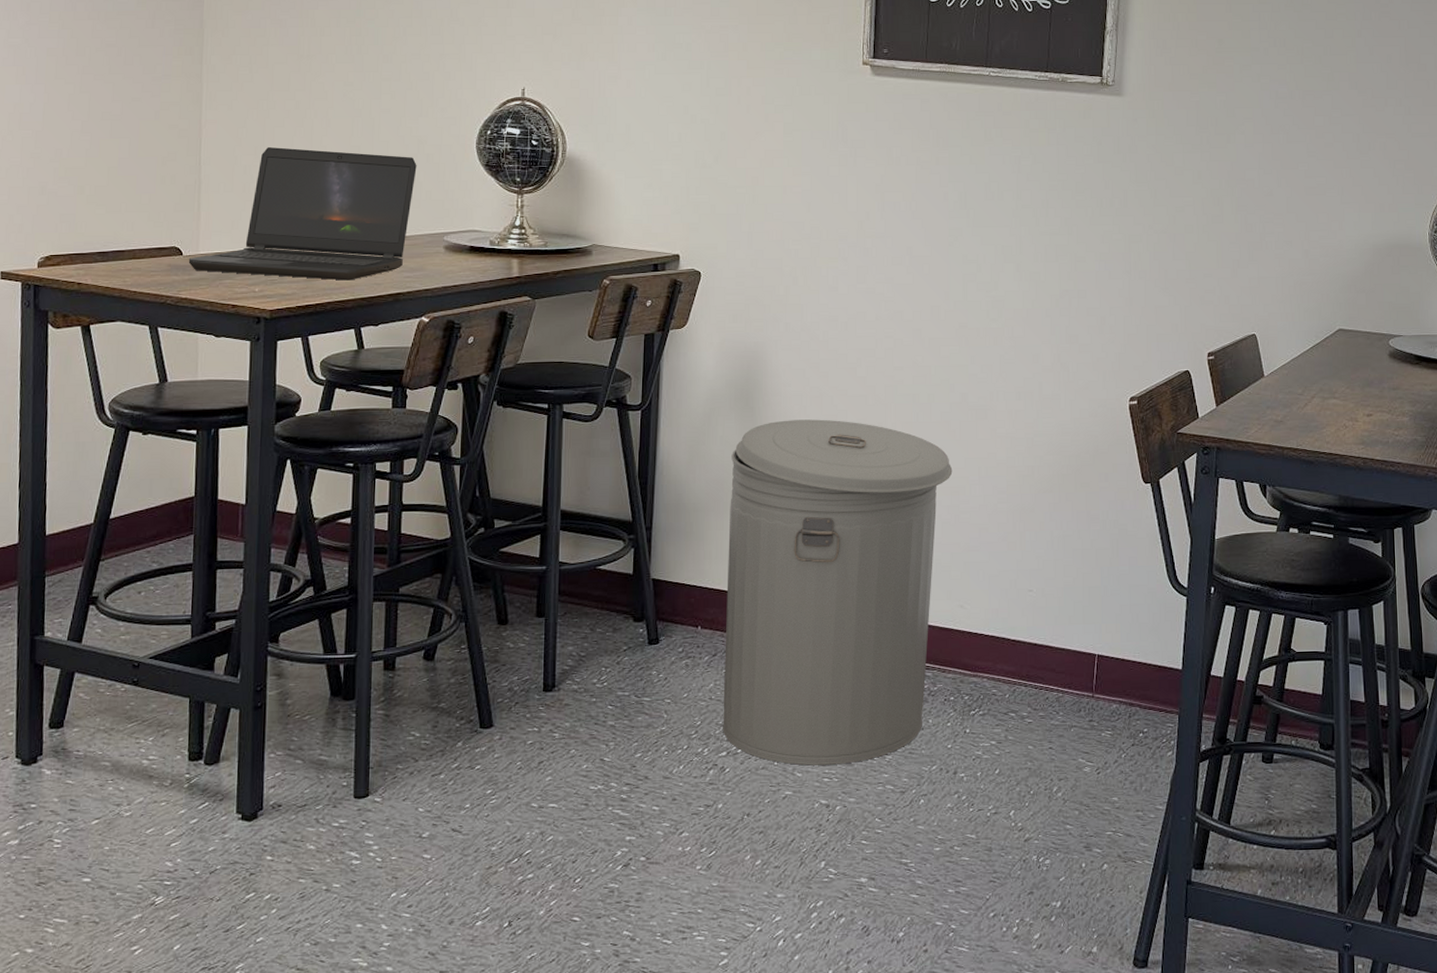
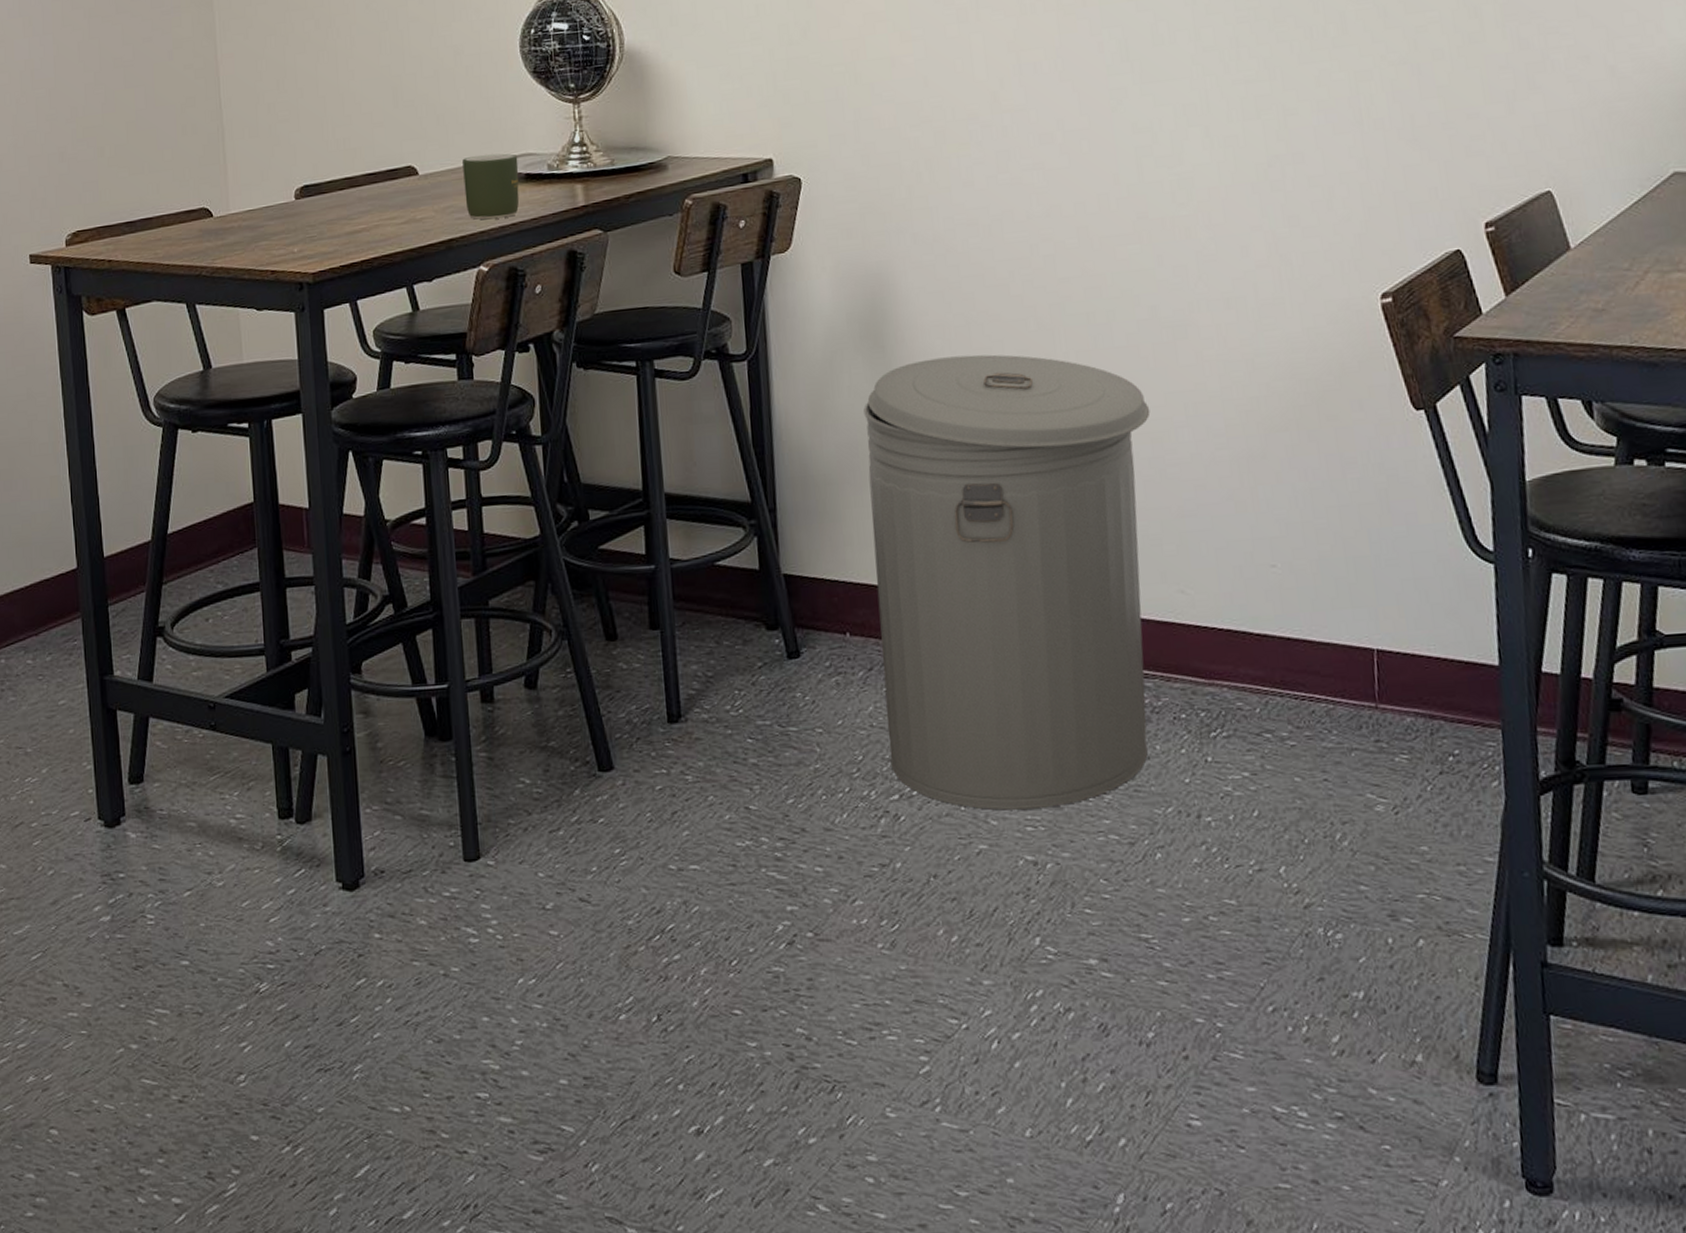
laptop computer: present [188,146,417,281] -> none [220,71,456,234]
mug: none [415,228,465,280] -> present [462,153,520,220]

